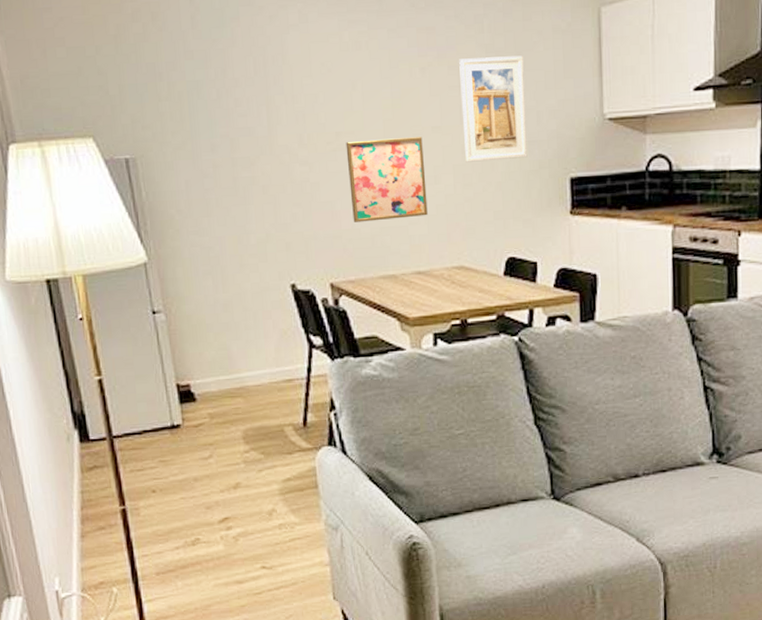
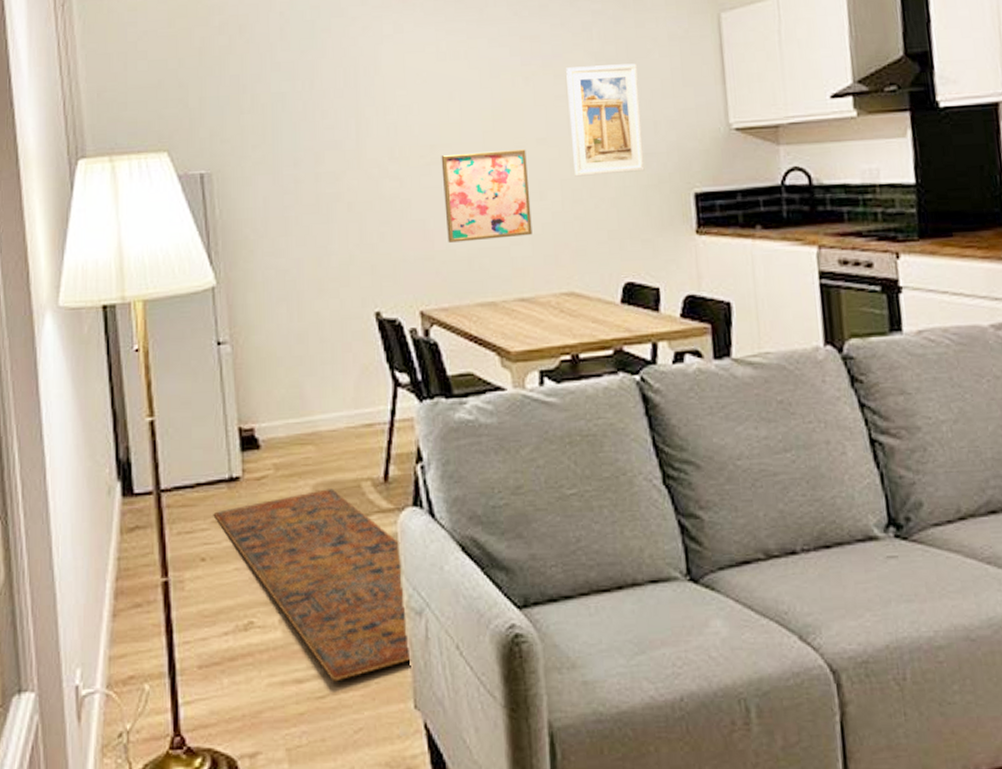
rug: none [159,433,331,582] -> present [213,489,412,682]

